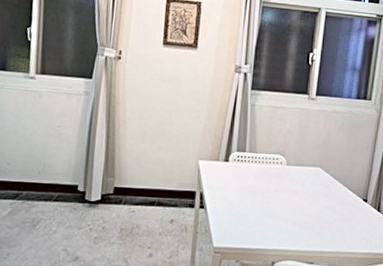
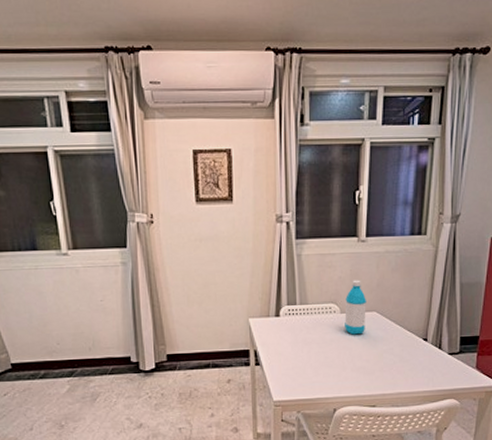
water bottle: none [289,134,312,188] -> present [344,280,366,335]

